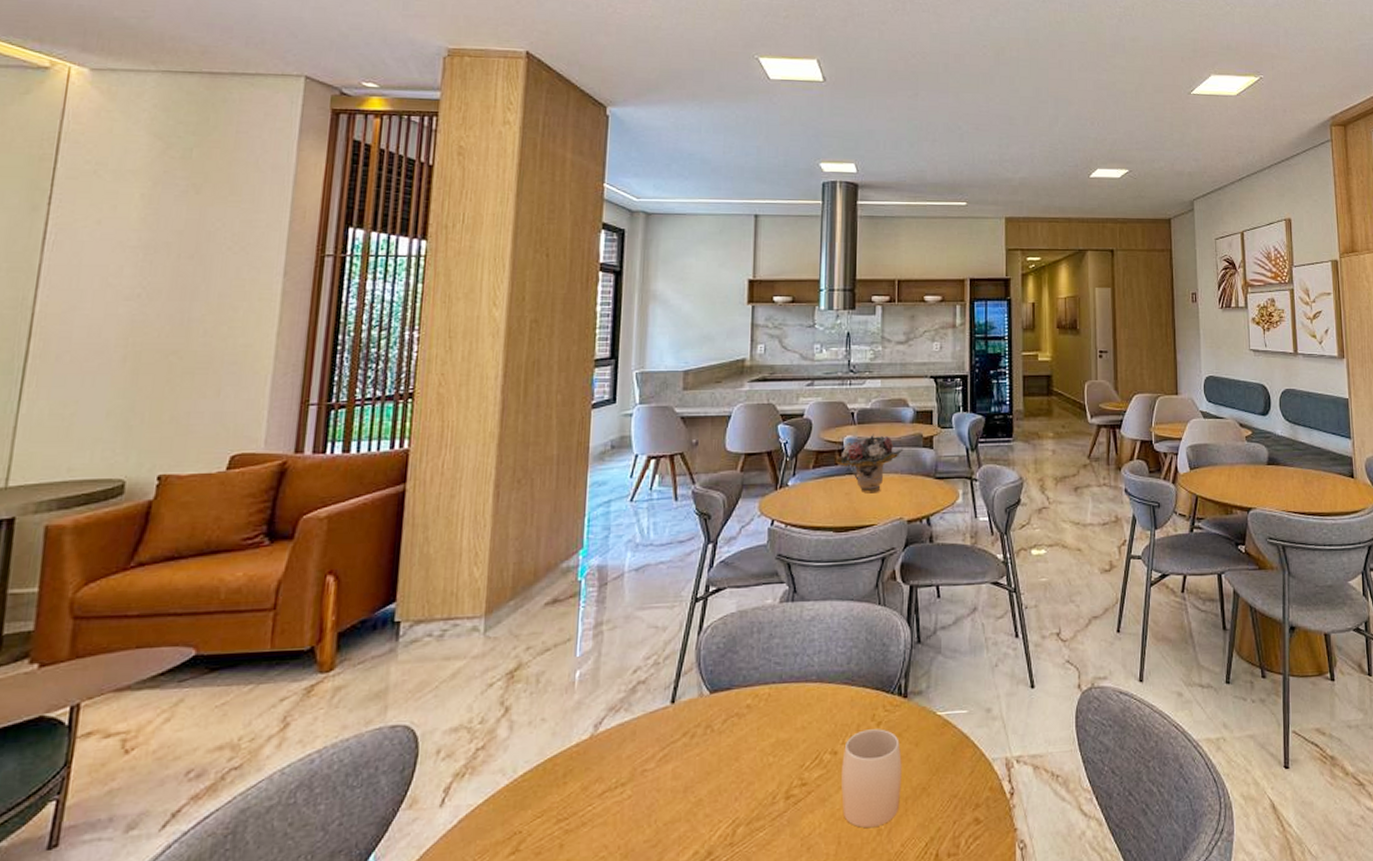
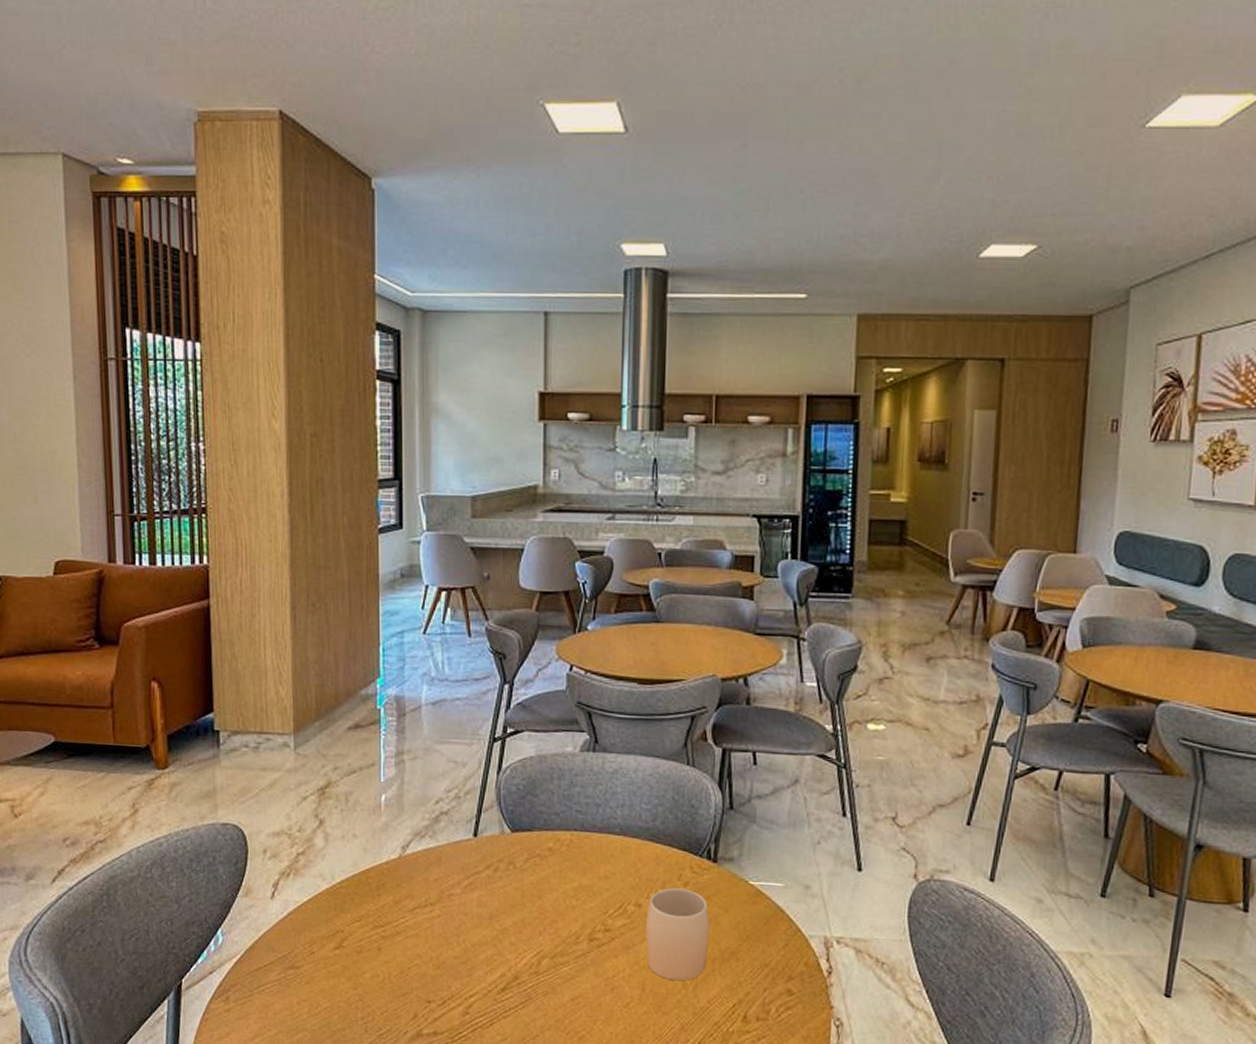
flower arrangement: present [836,434,904,494] -> none [641,579,719,646]

